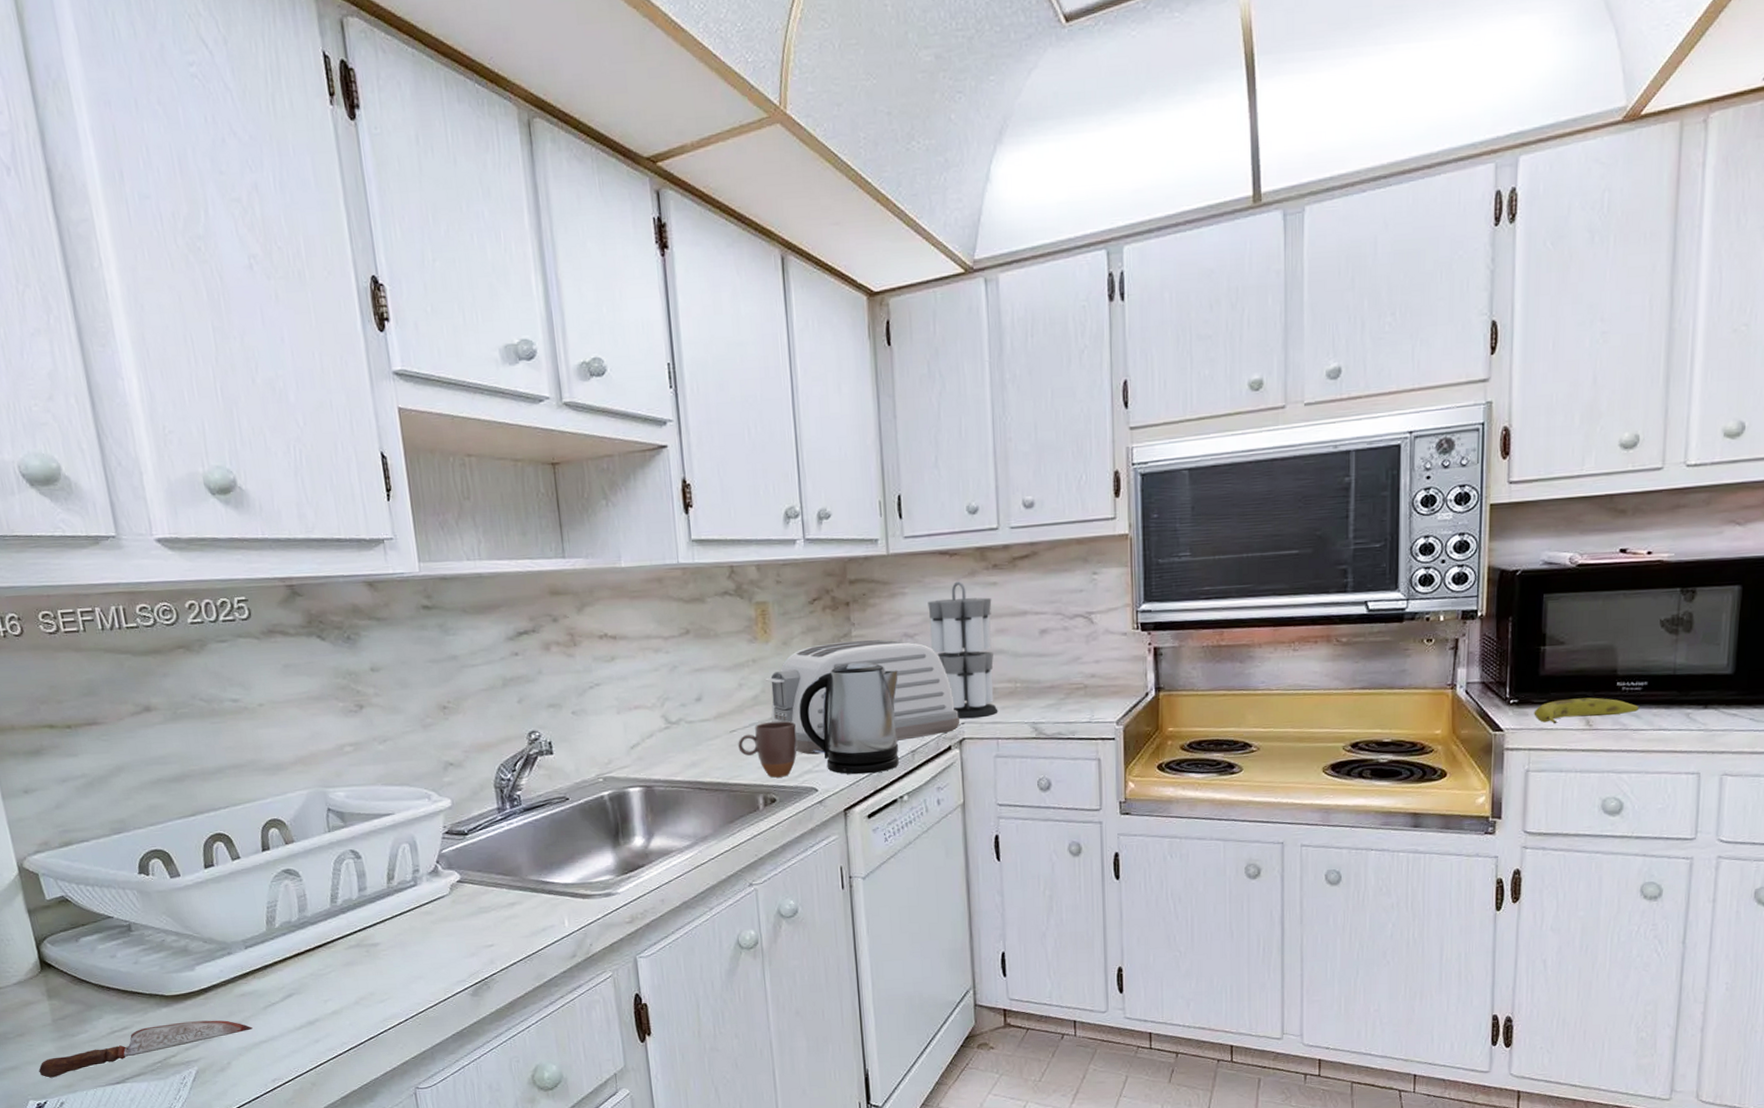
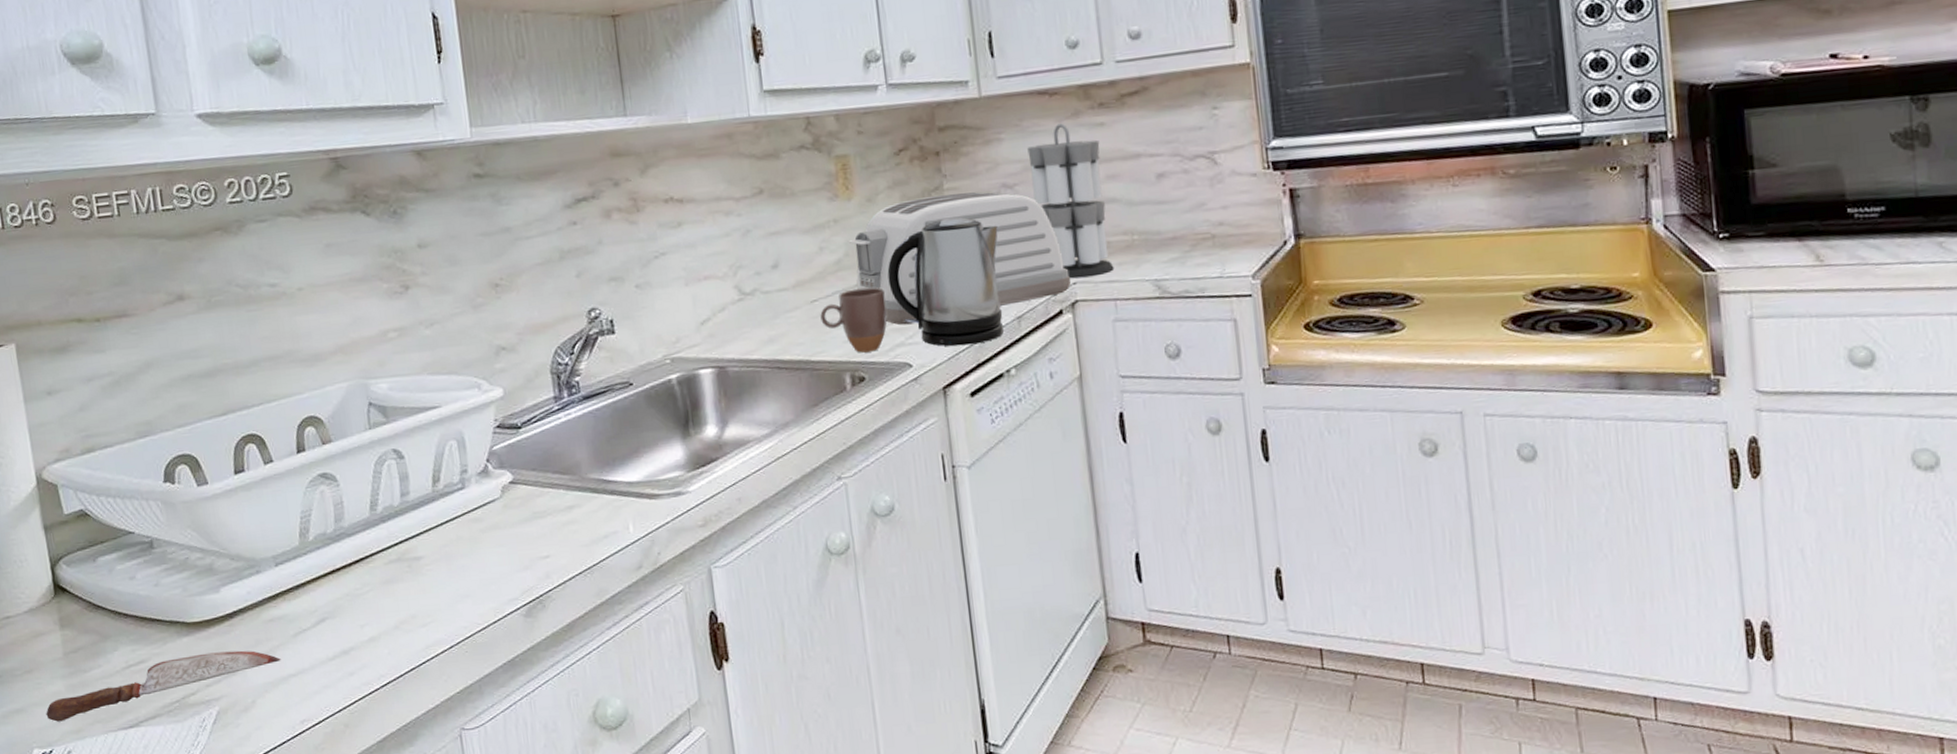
fruit: present [1534,697,1639,724] -> none [1749,227,1879,261]

